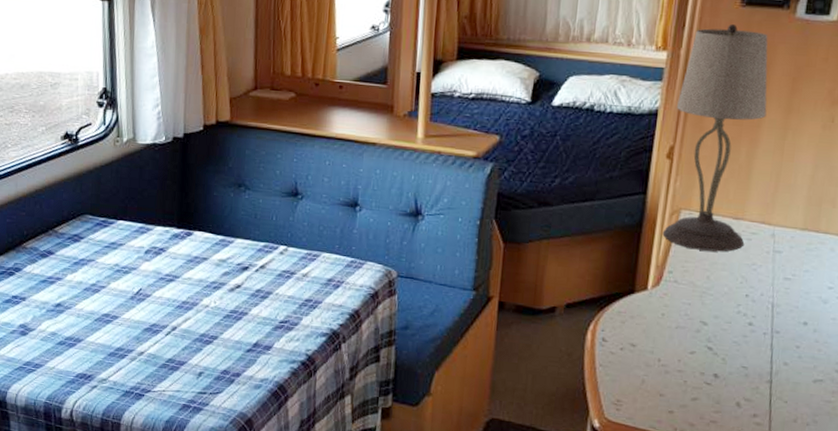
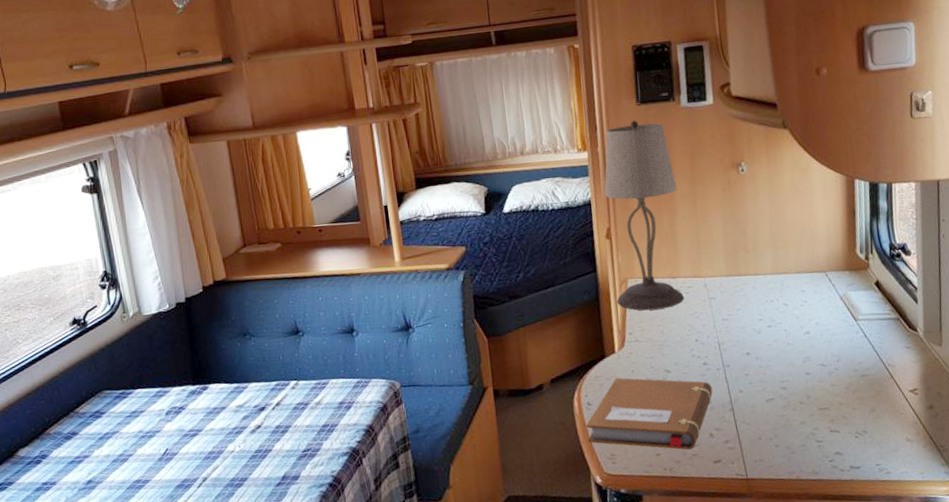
notebook: none [593,318,753,415] -> present [586,377,713,450]

